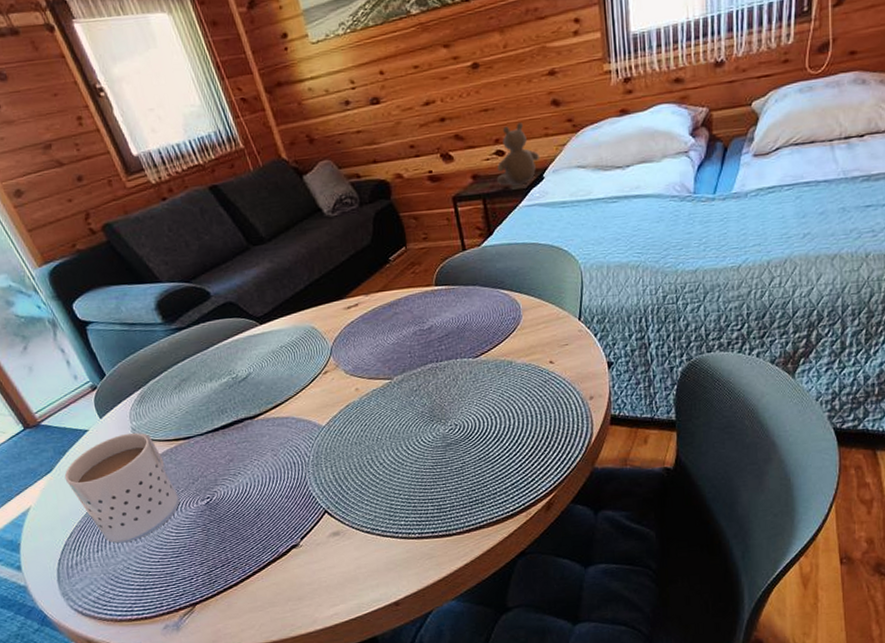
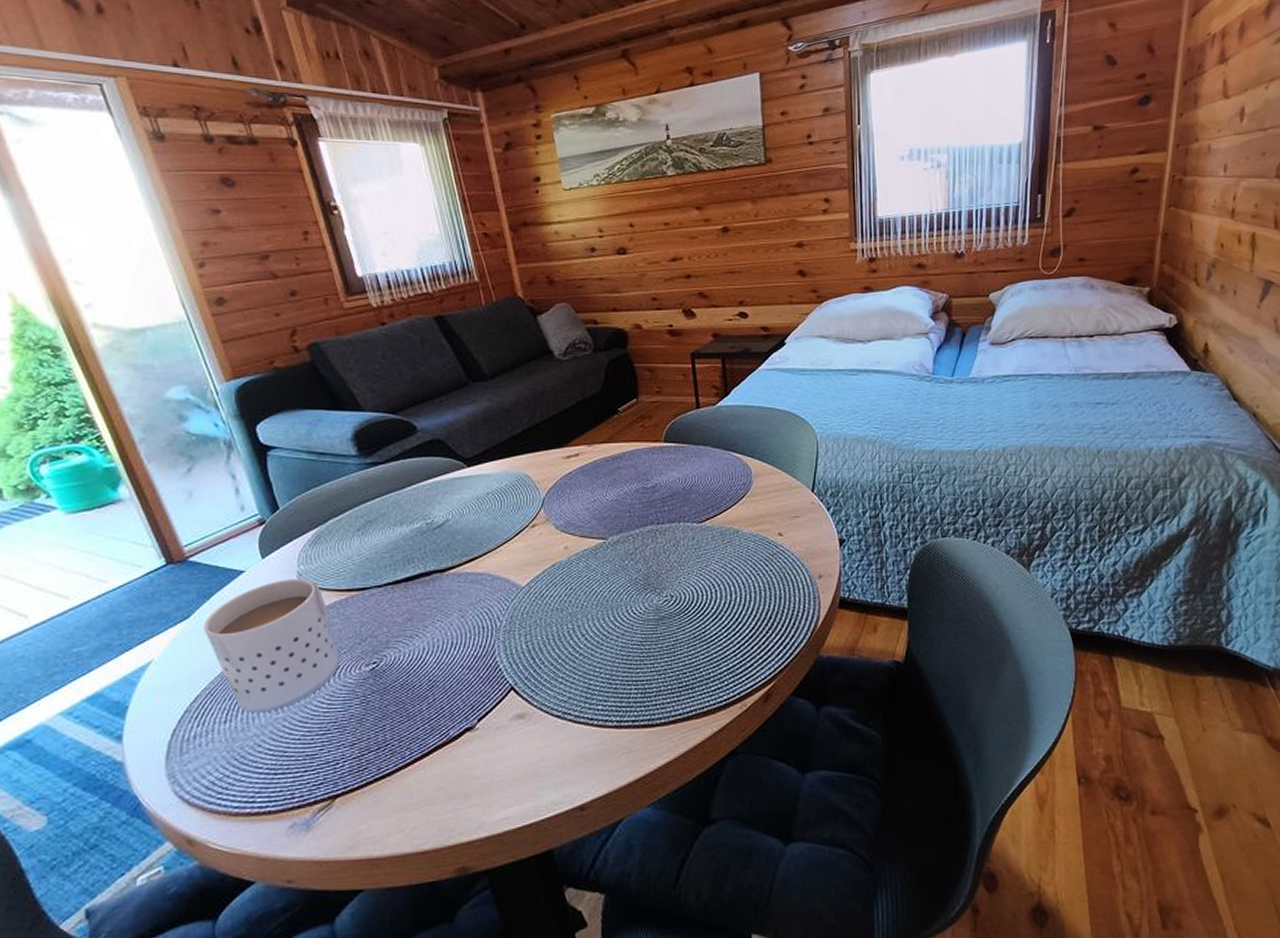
teddy bear: present [497,122,541,185] -> none [738,288,783,348]

